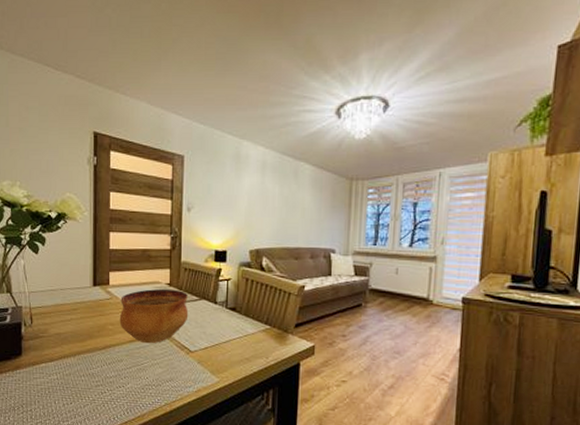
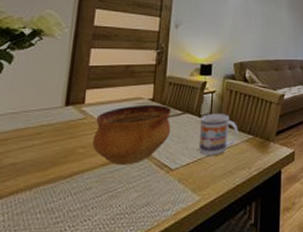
mug: none [215,302,255,342] -> present [198,114,238,156]

